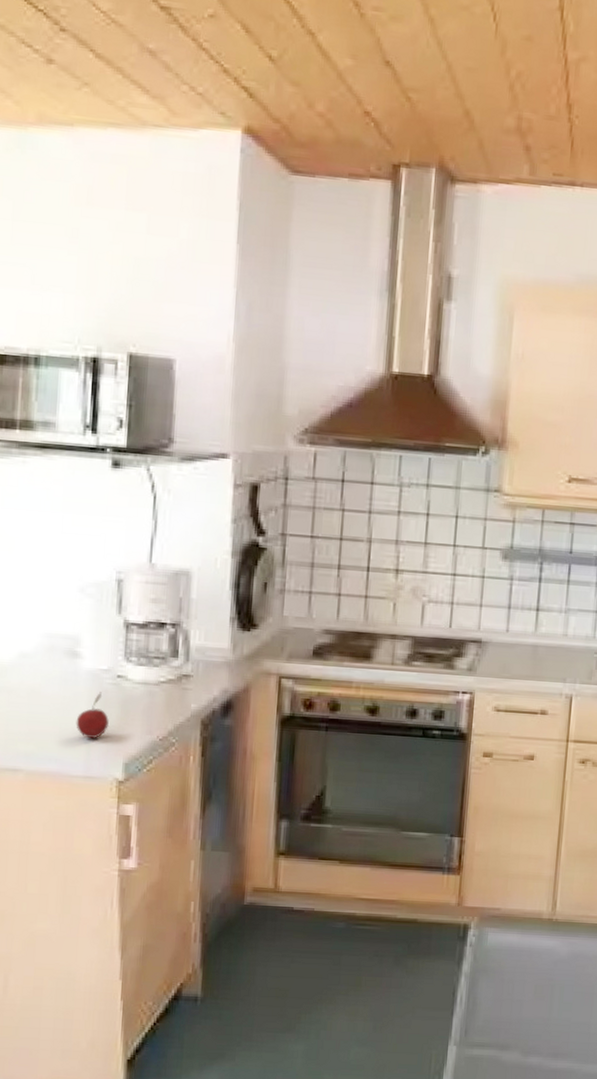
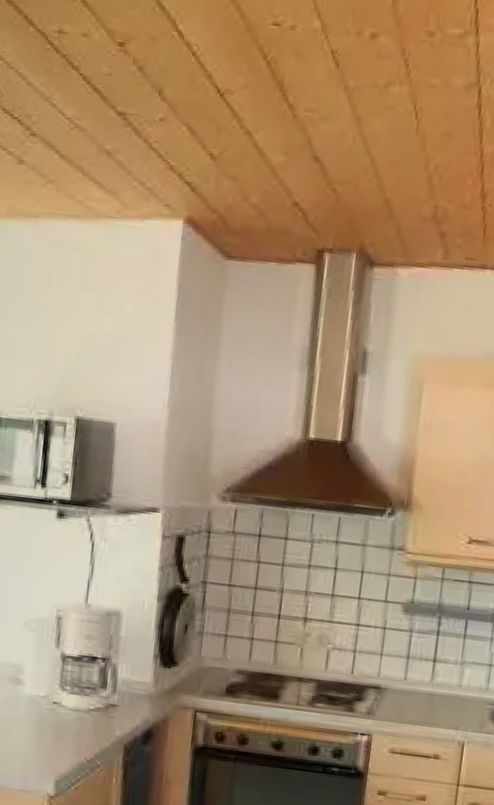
fruit: present [76,692,109,739] -> none [15,715,44,757]

